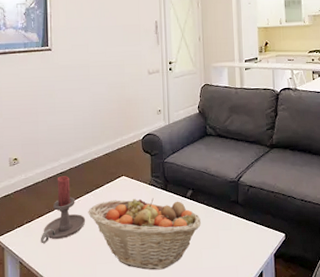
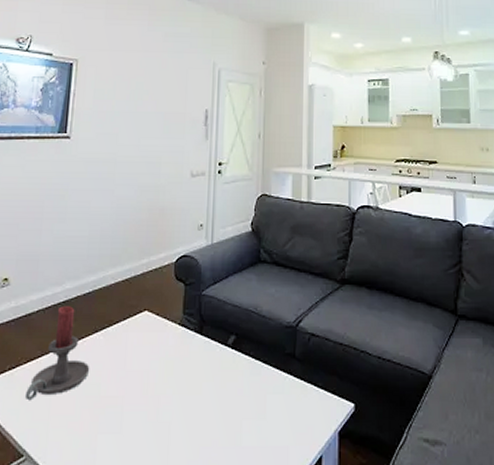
fruit basket: present [88,198,201,270] -> none [94,343,244,447]

